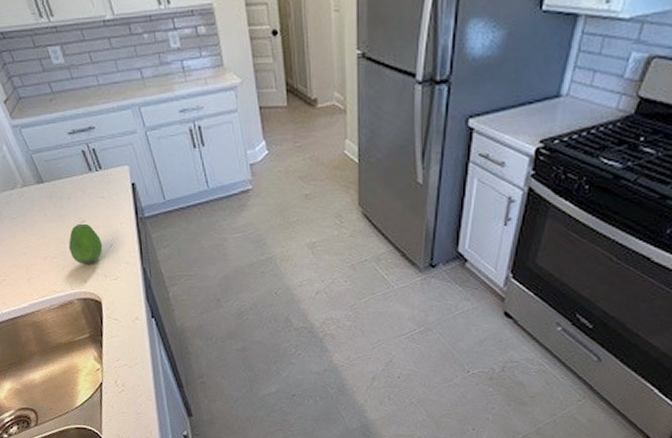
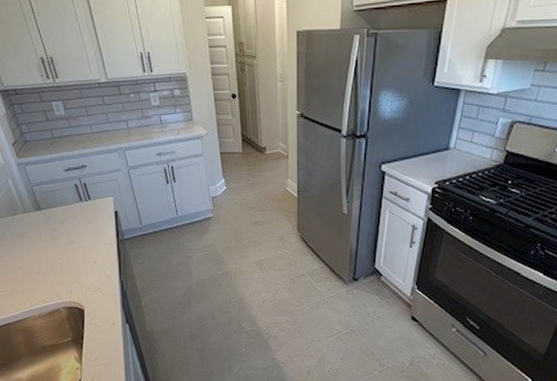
fruit: present [68,223,103,264] -> none [58,244,88,278]

